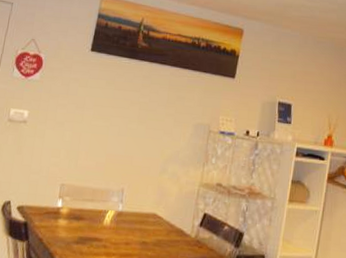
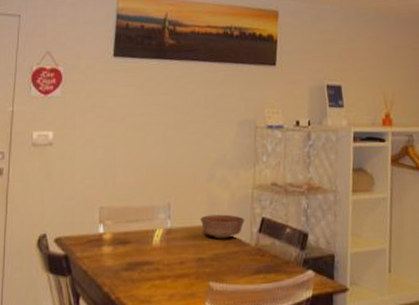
bowl: none [148,204,189,228] -> present [200,214,245,240]

